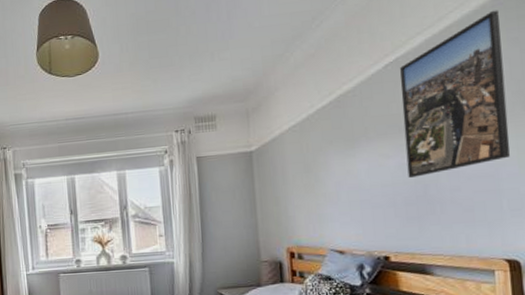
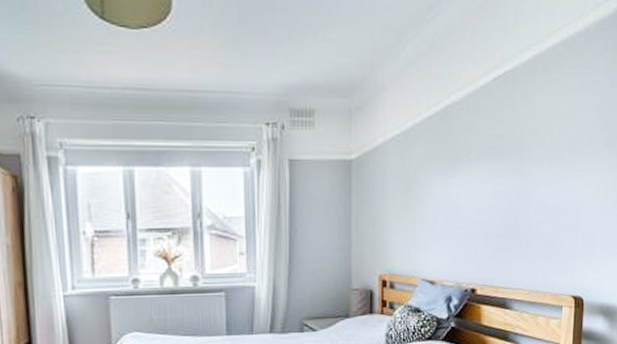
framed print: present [400,10,510,178] -> none [502,35,599,206]

